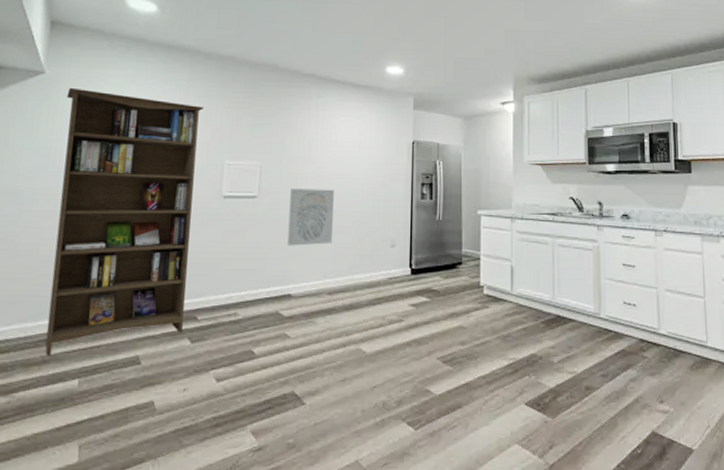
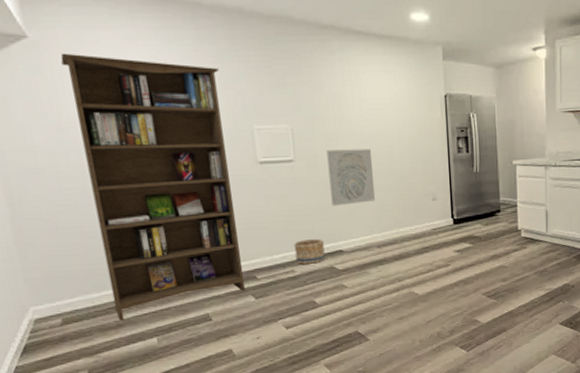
basket: none [241,279,273,307] -> present [294,238,325,265]

